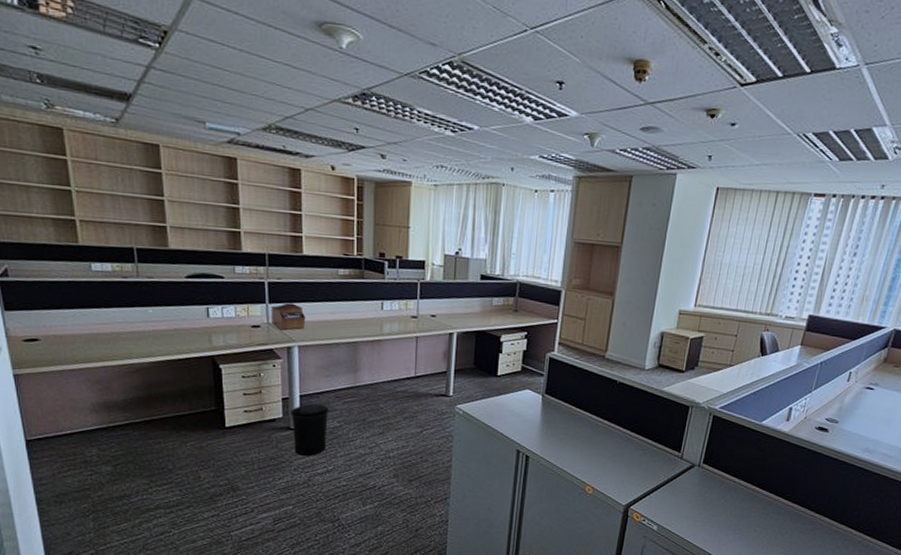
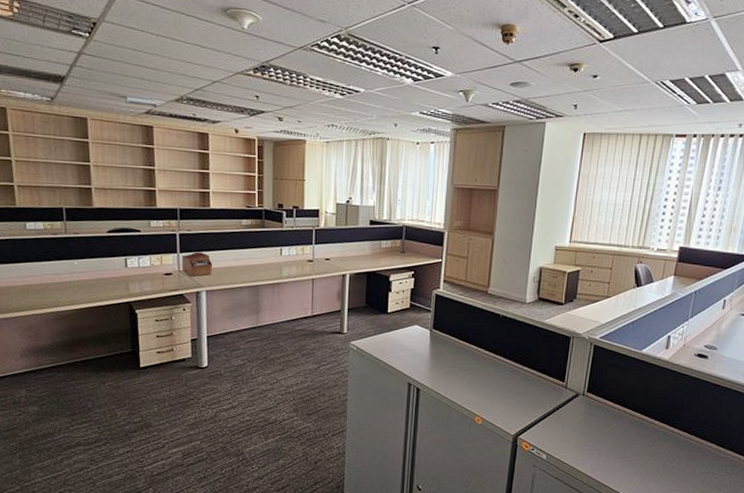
waste bin: present [289,403,329,456] -> none [198,343,234,393]

